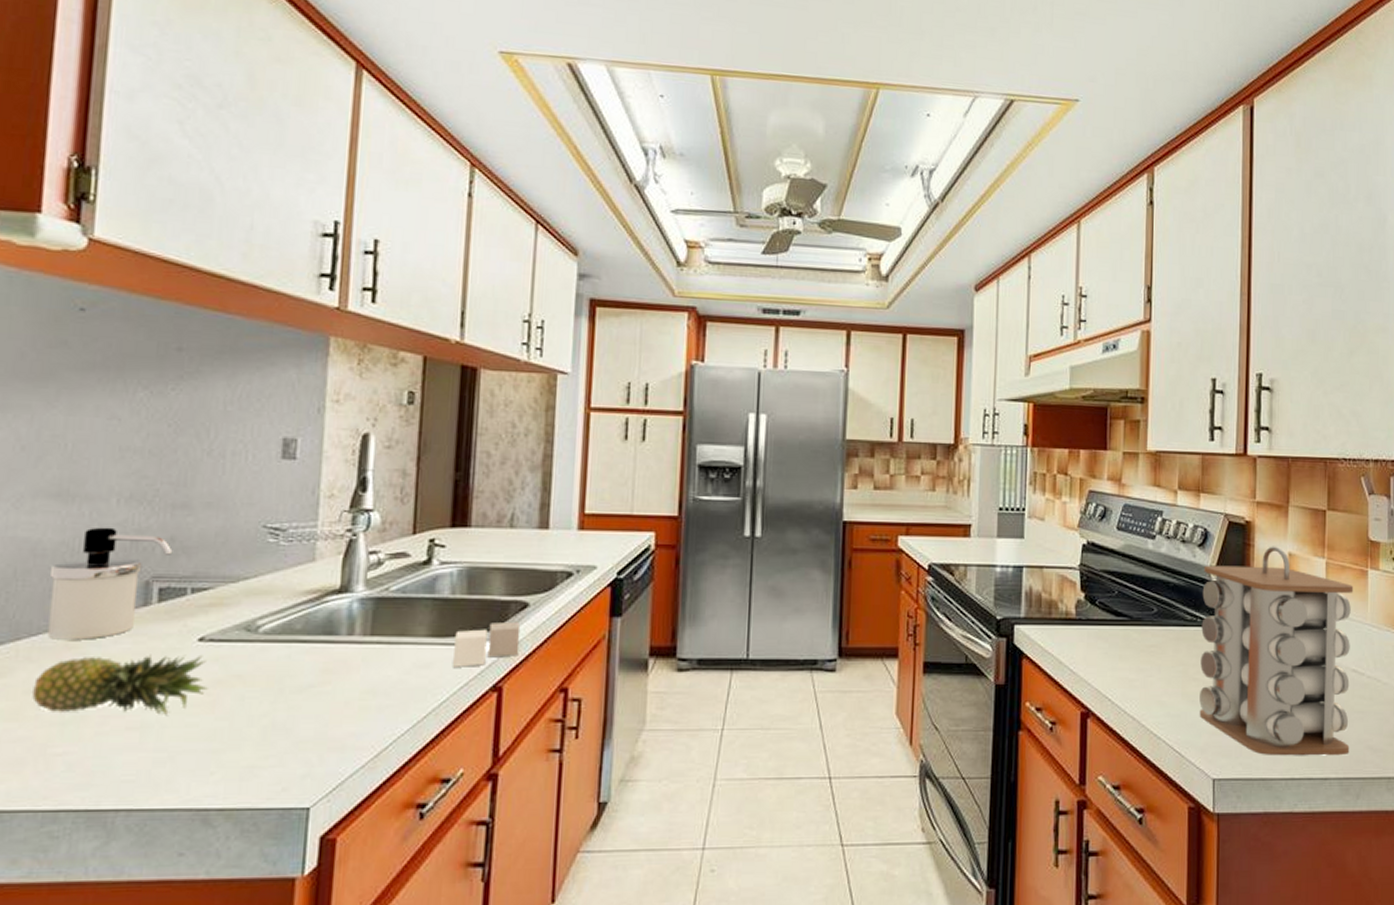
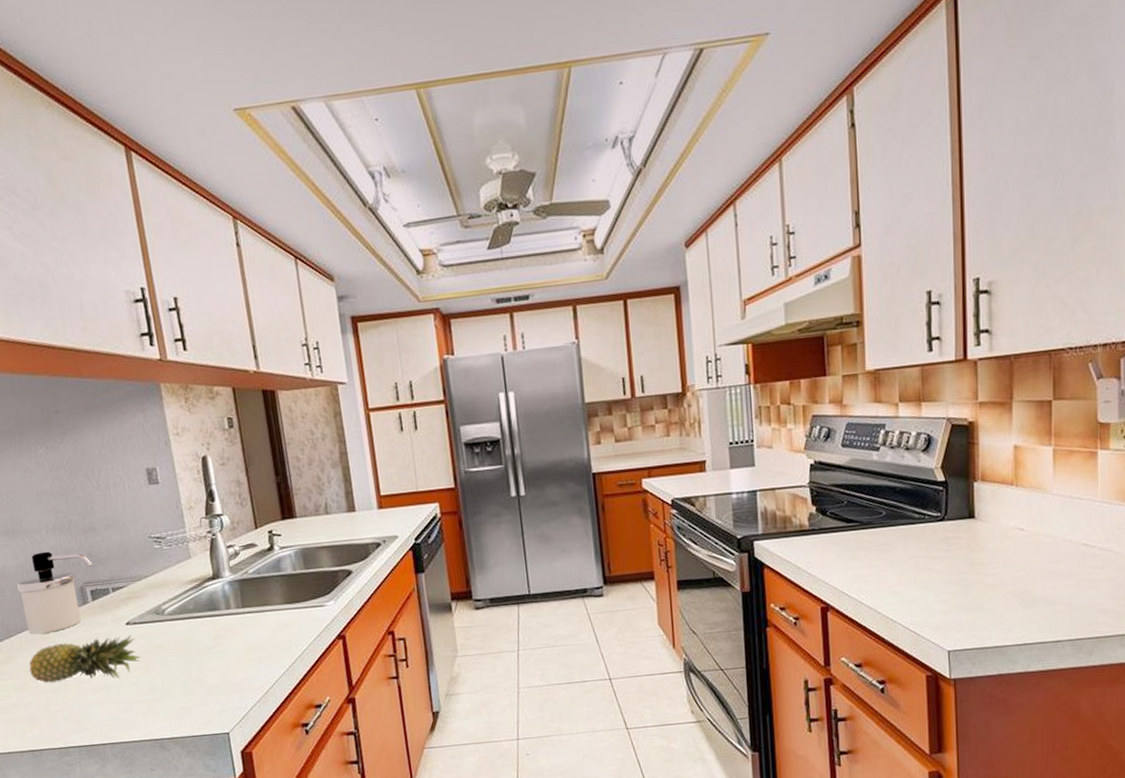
sponge: present [453,621,521,667] -> none [302,585,352,624]
spice rack: present [1199,546,1354,756] -> none [929,441,1083,627]

